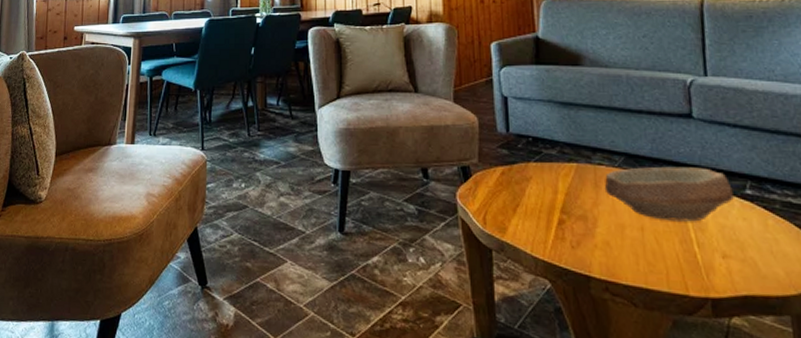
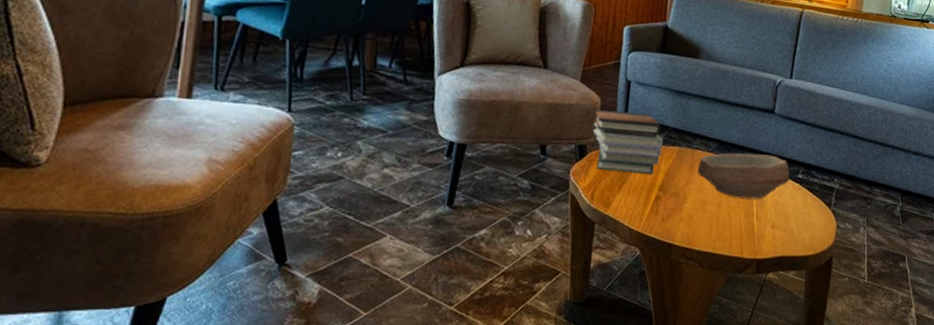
book stack: none [473,128,557,195] -> present [592,110,663,174]

